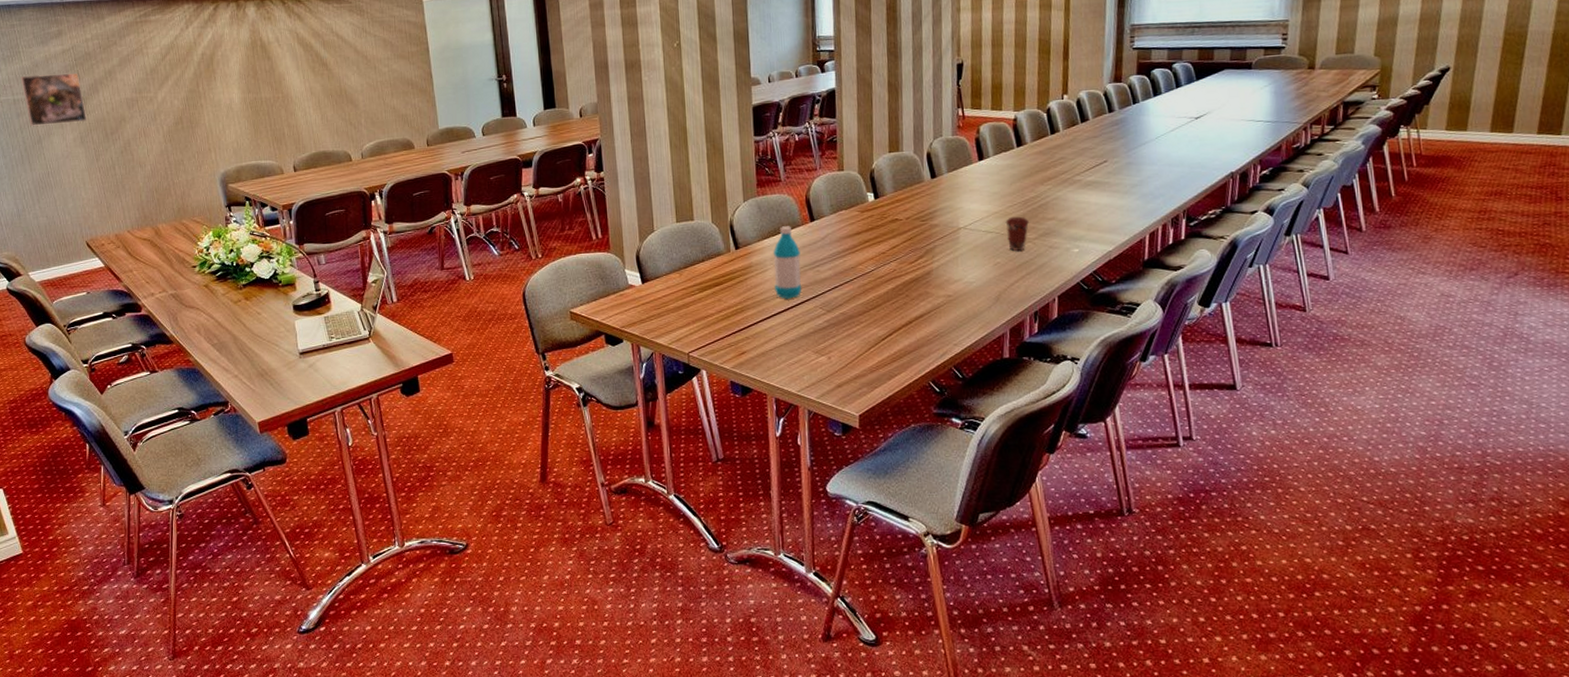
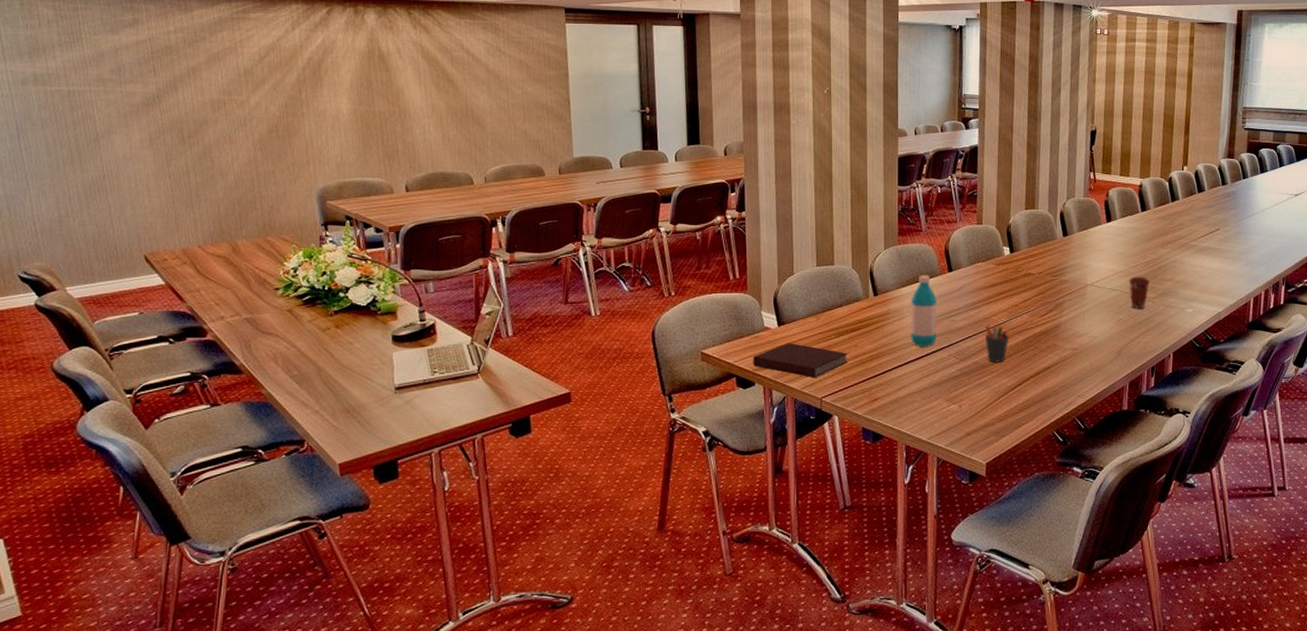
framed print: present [20,73,86,126] -> none [79,65,160,122]
notebook: none [620,299,713,334] -> present [753,343,849,378]
pen holder: none [852,274,878,313] -> present [985,325,1010,363]

